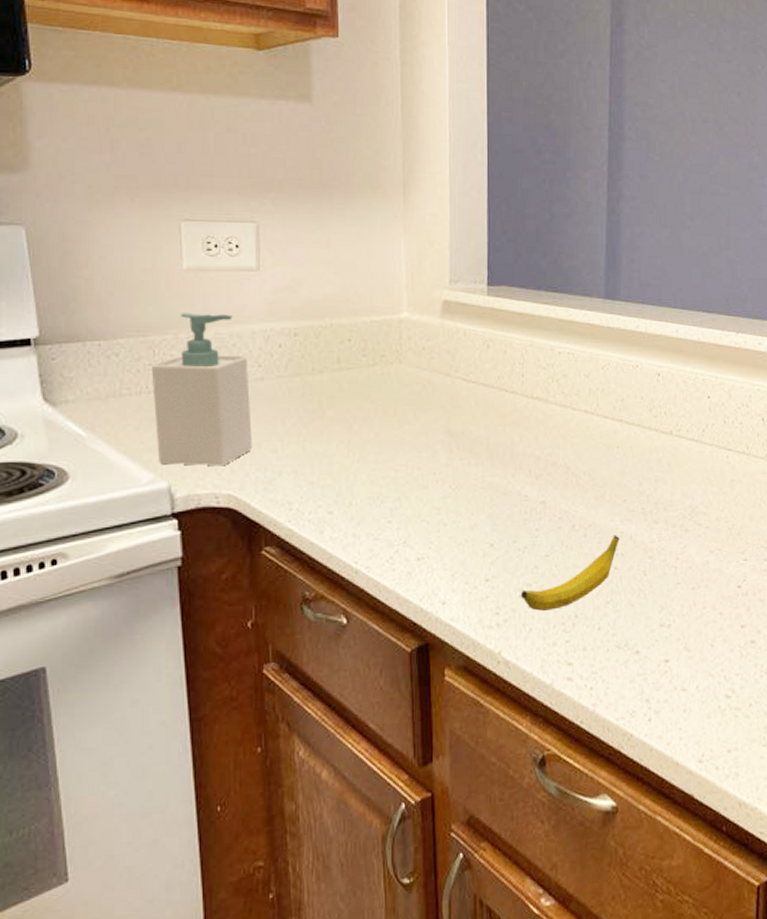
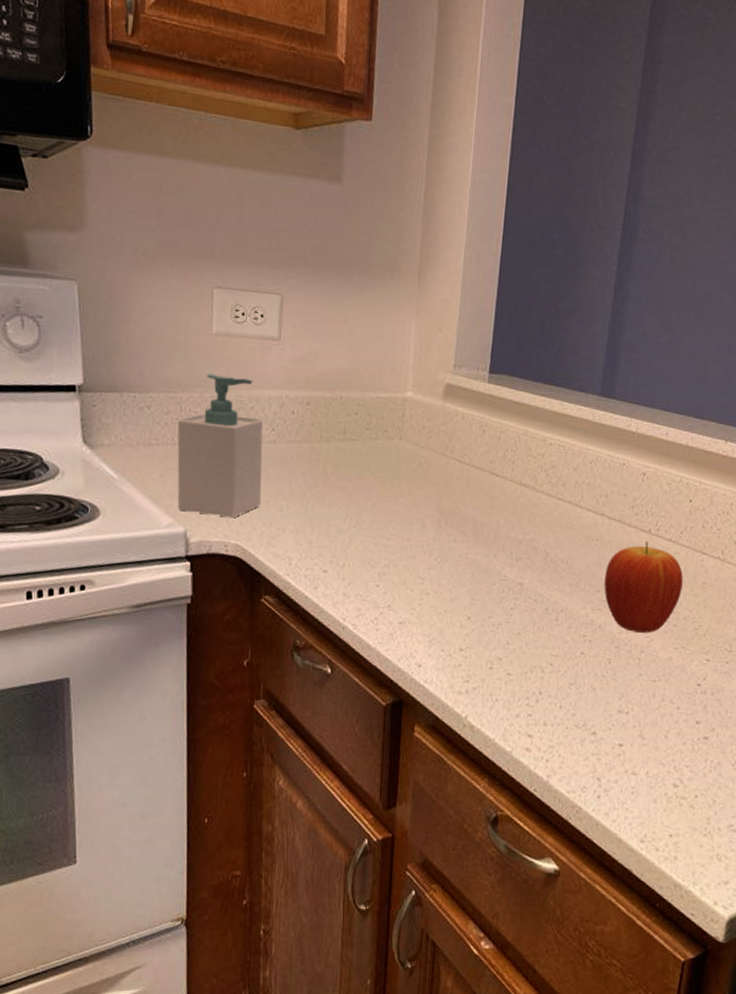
banana: present [520,535,620,611] -> none [490,622,589,685]
fruit: none [630,443,711,540] -> present [604,540,683,633]

